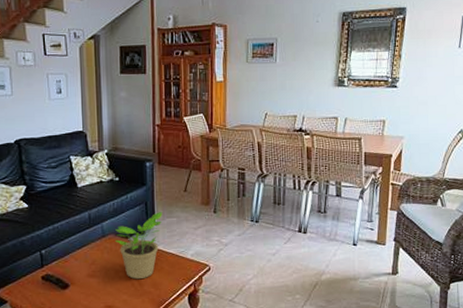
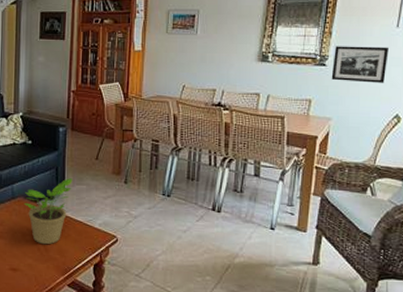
picture frame: none [402,67,452,102] -> present [331,46,388,83]

